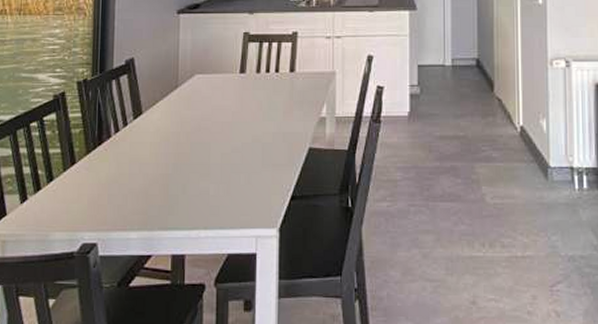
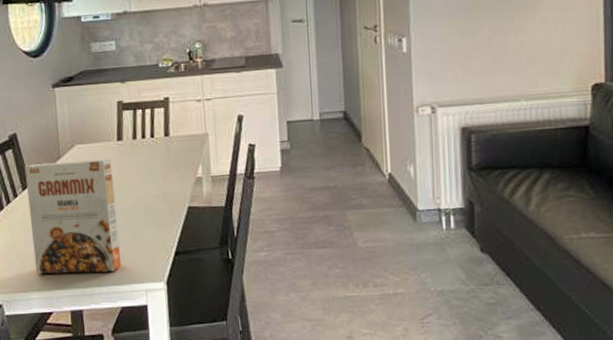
cereal box: none [138,91,233,214] -> present [24,159,122,274]

